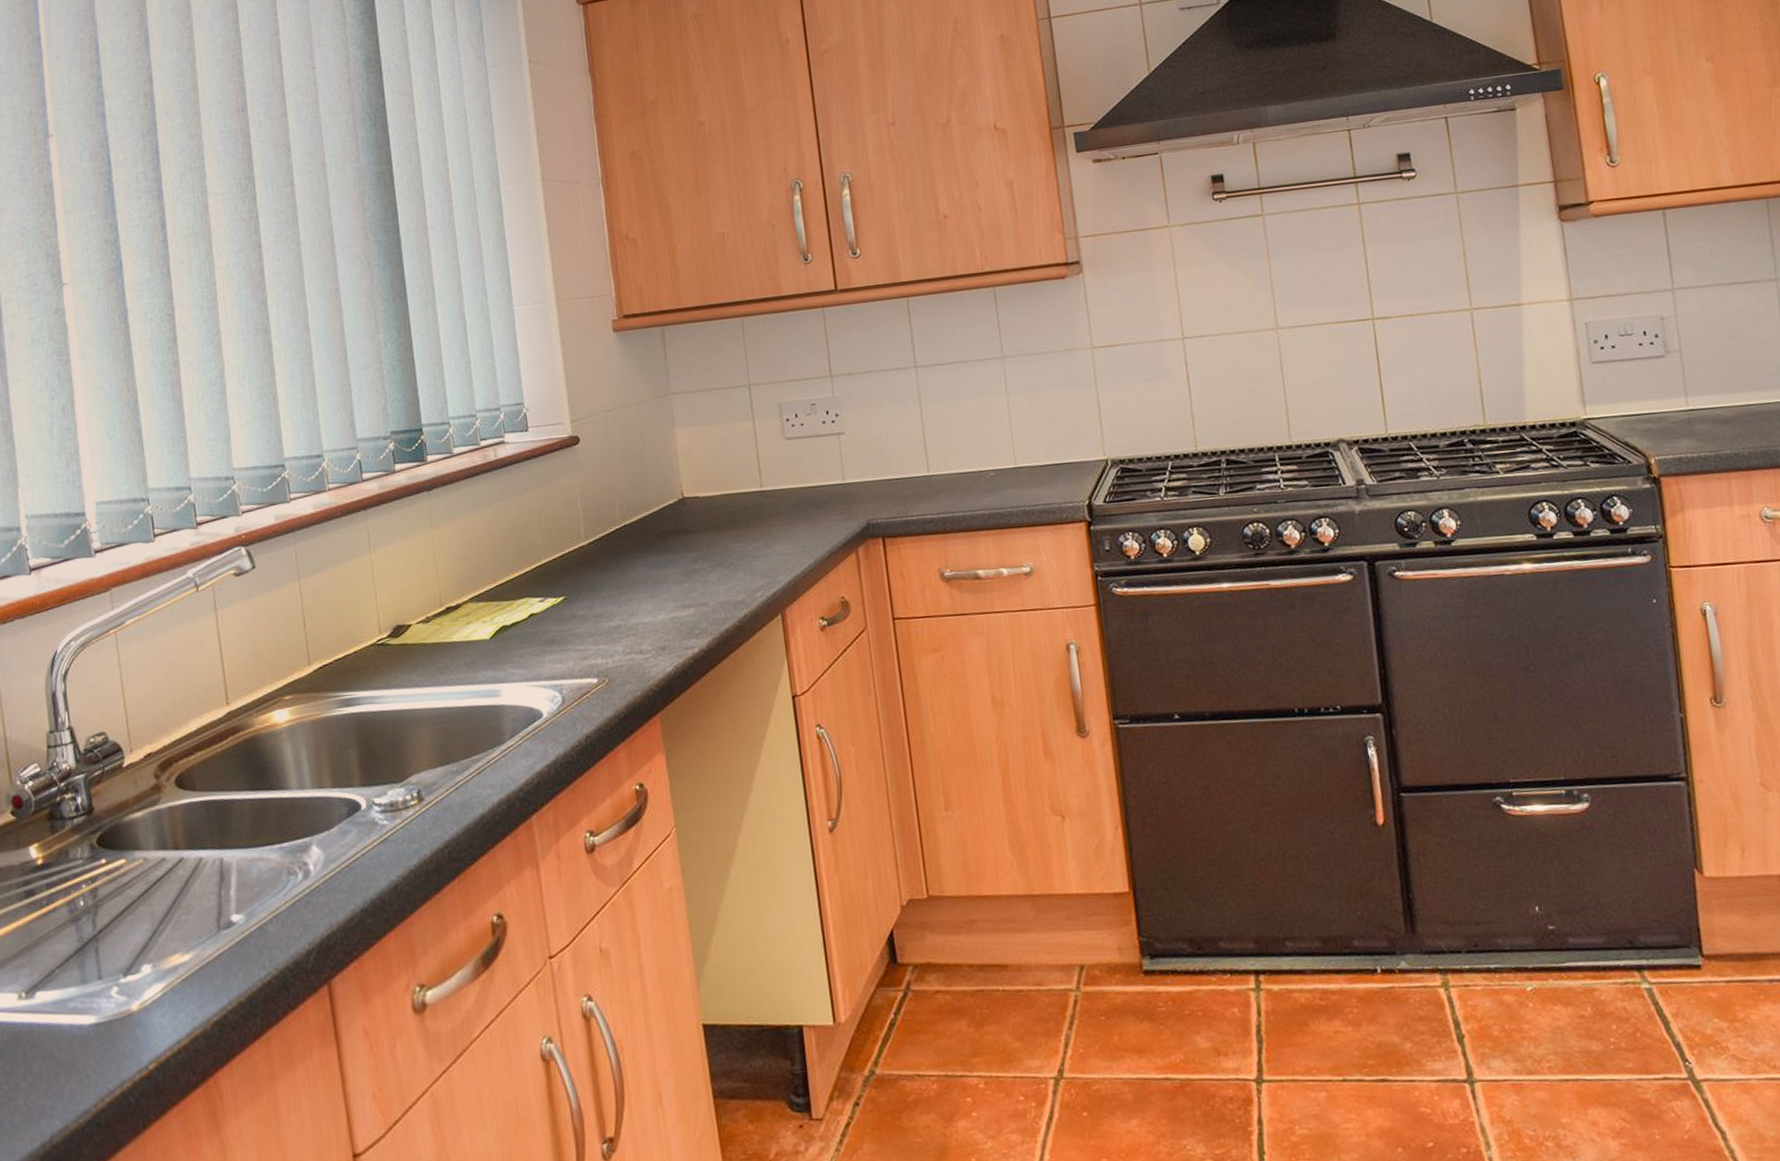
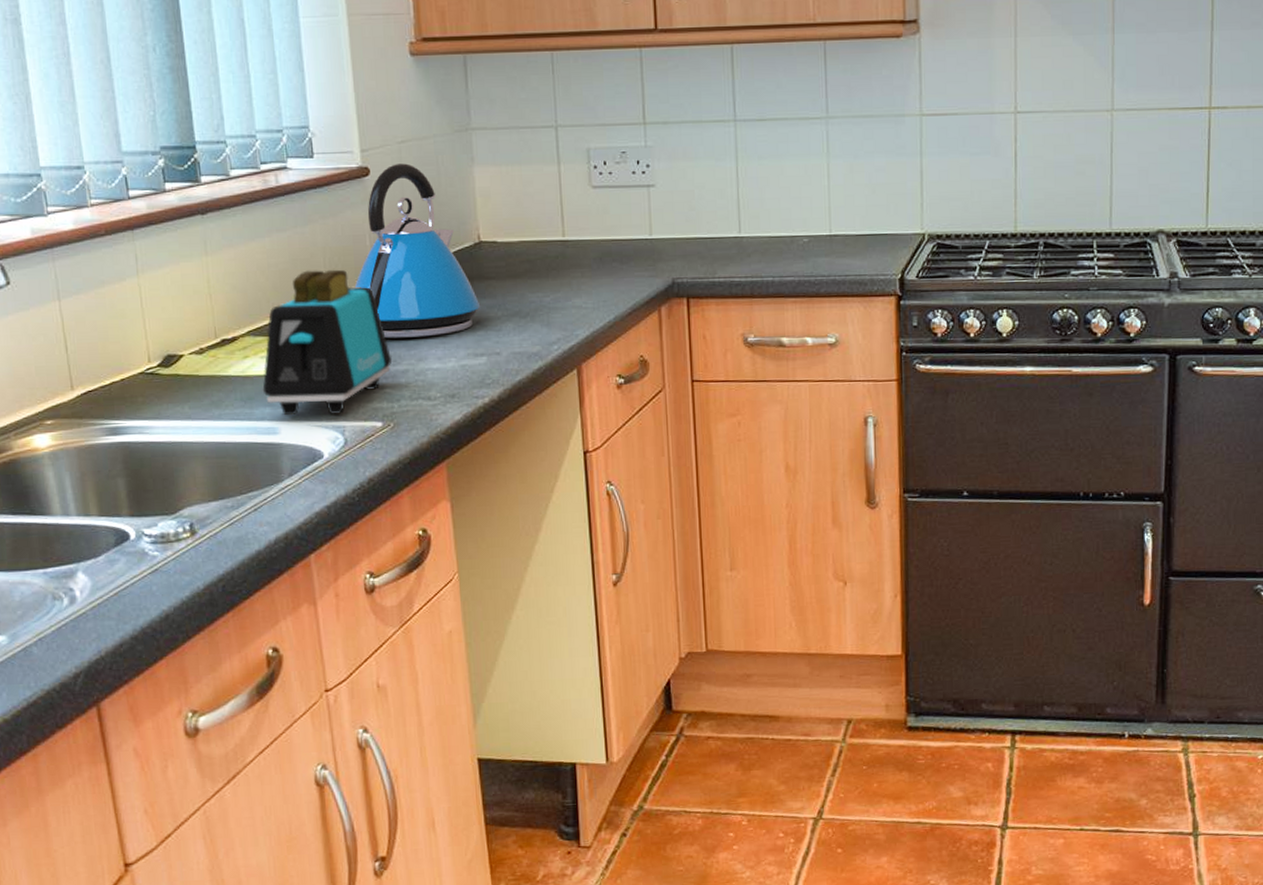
toaster: none [484,533,605,677] -> present [262,269,391,416]
kettle: none [568,430,687,597] -> present [354,163,481,339]

